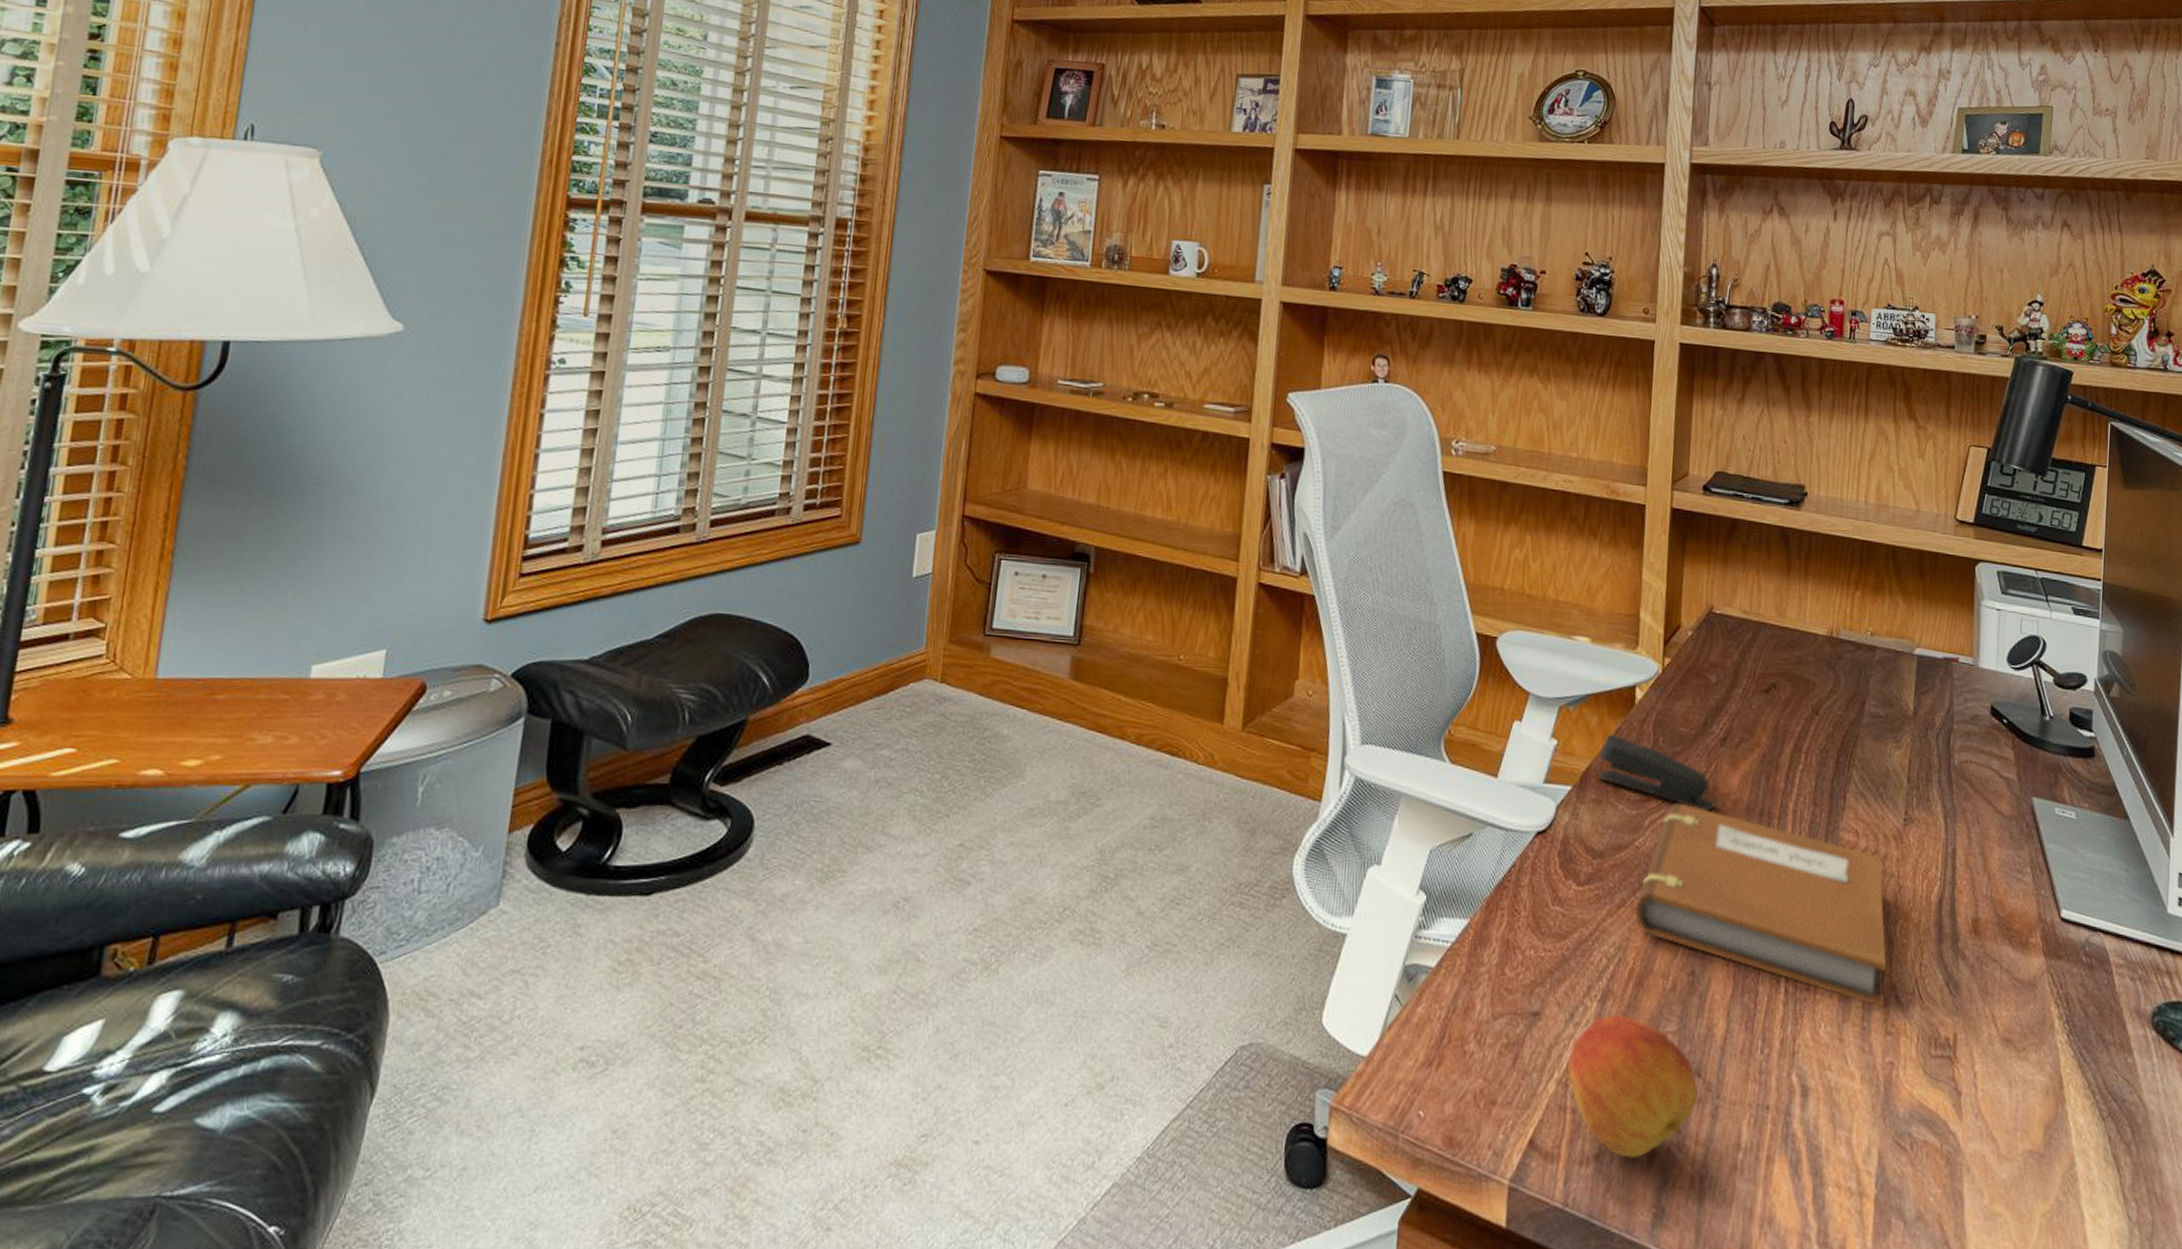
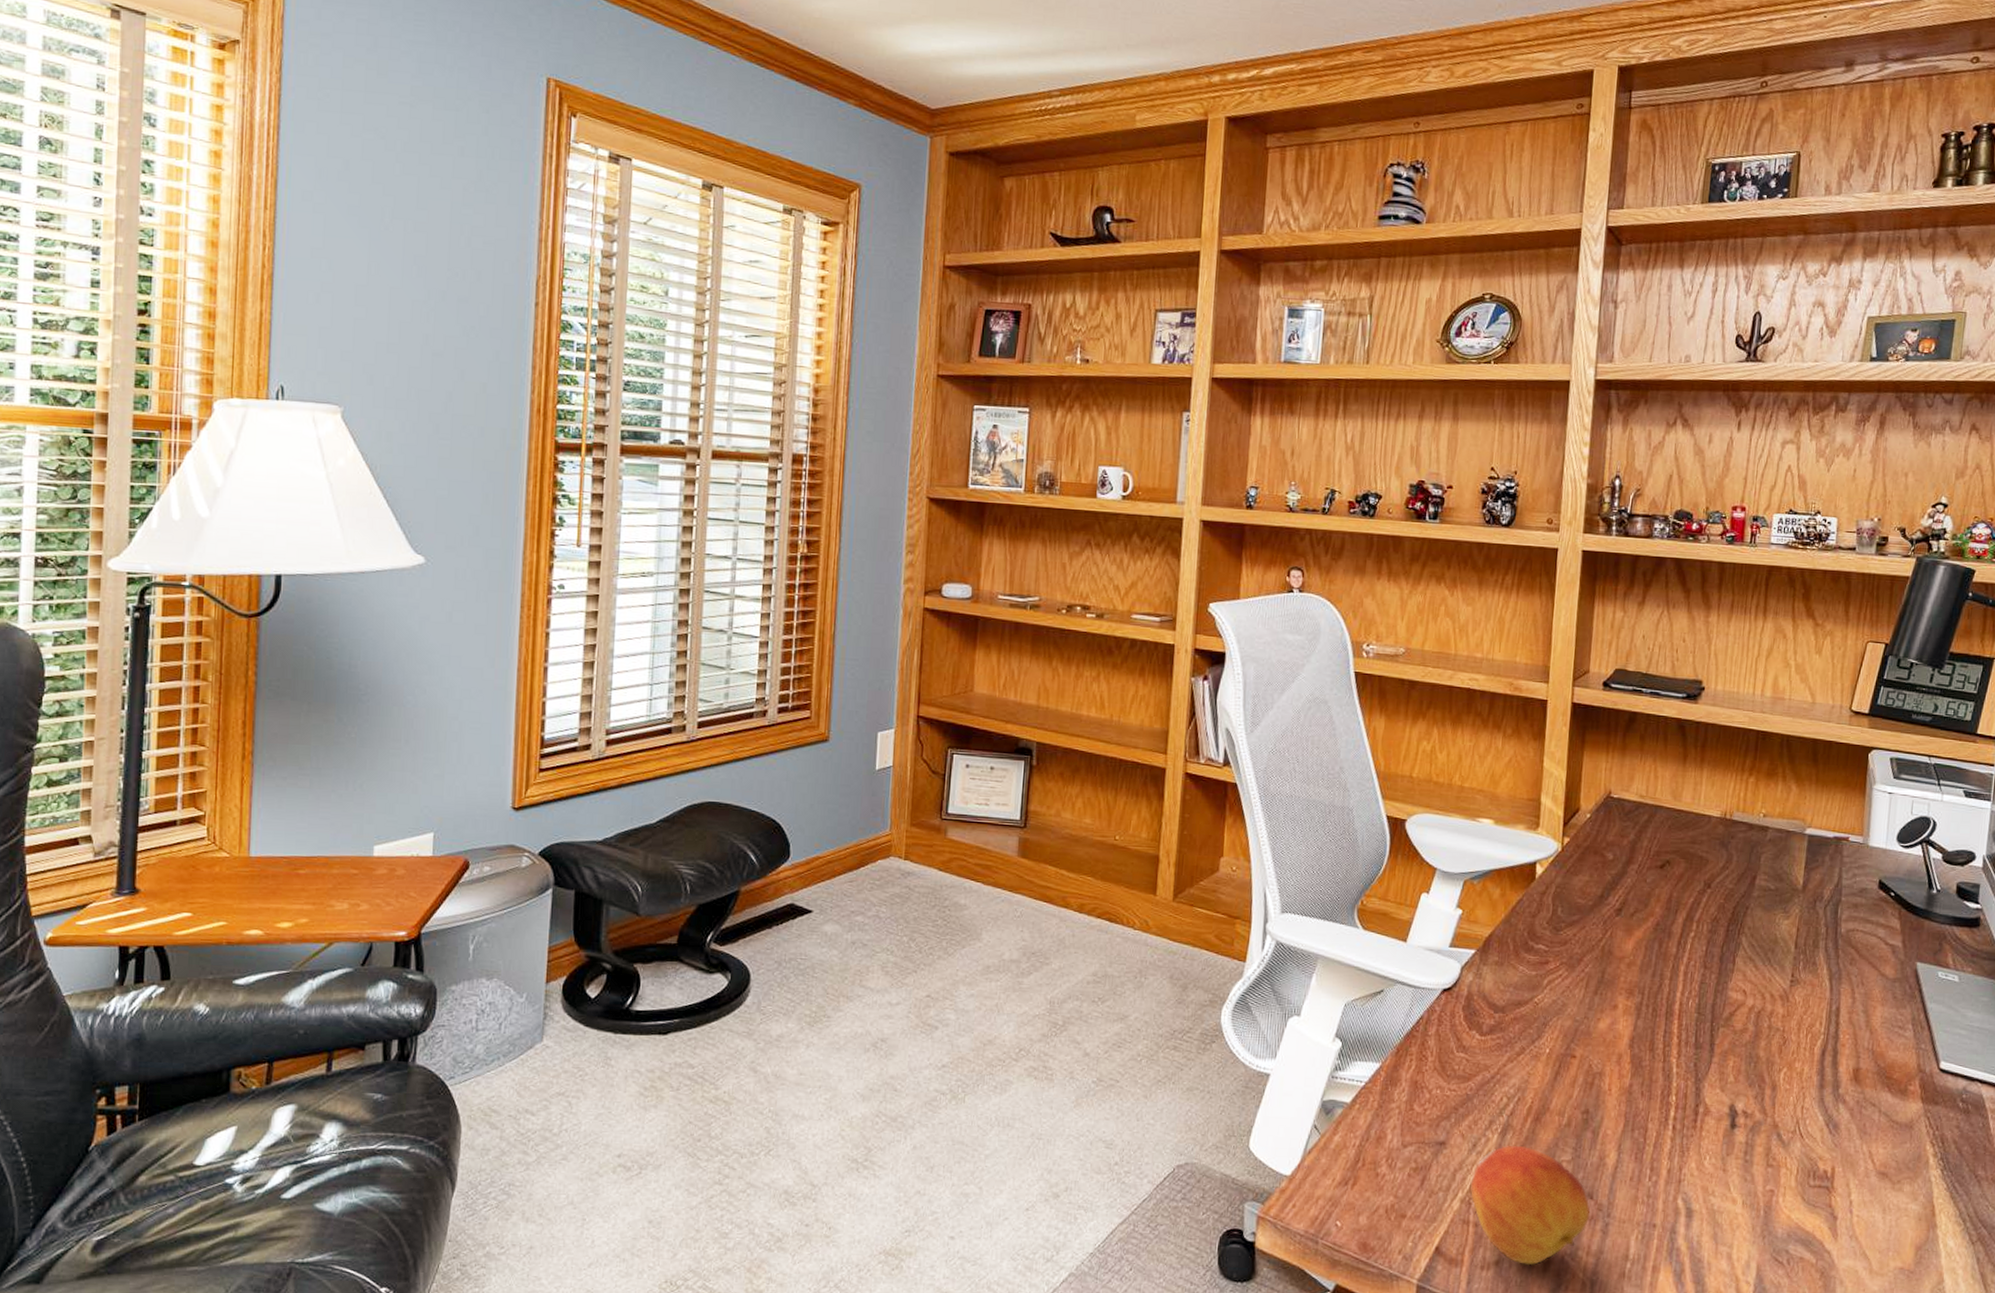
stapler: present [1598,734,1715,810] -> none [1500,904,1610,972]
notebook: present [1636,803,1887,1008] -> none [1535,965,1770,1144]

